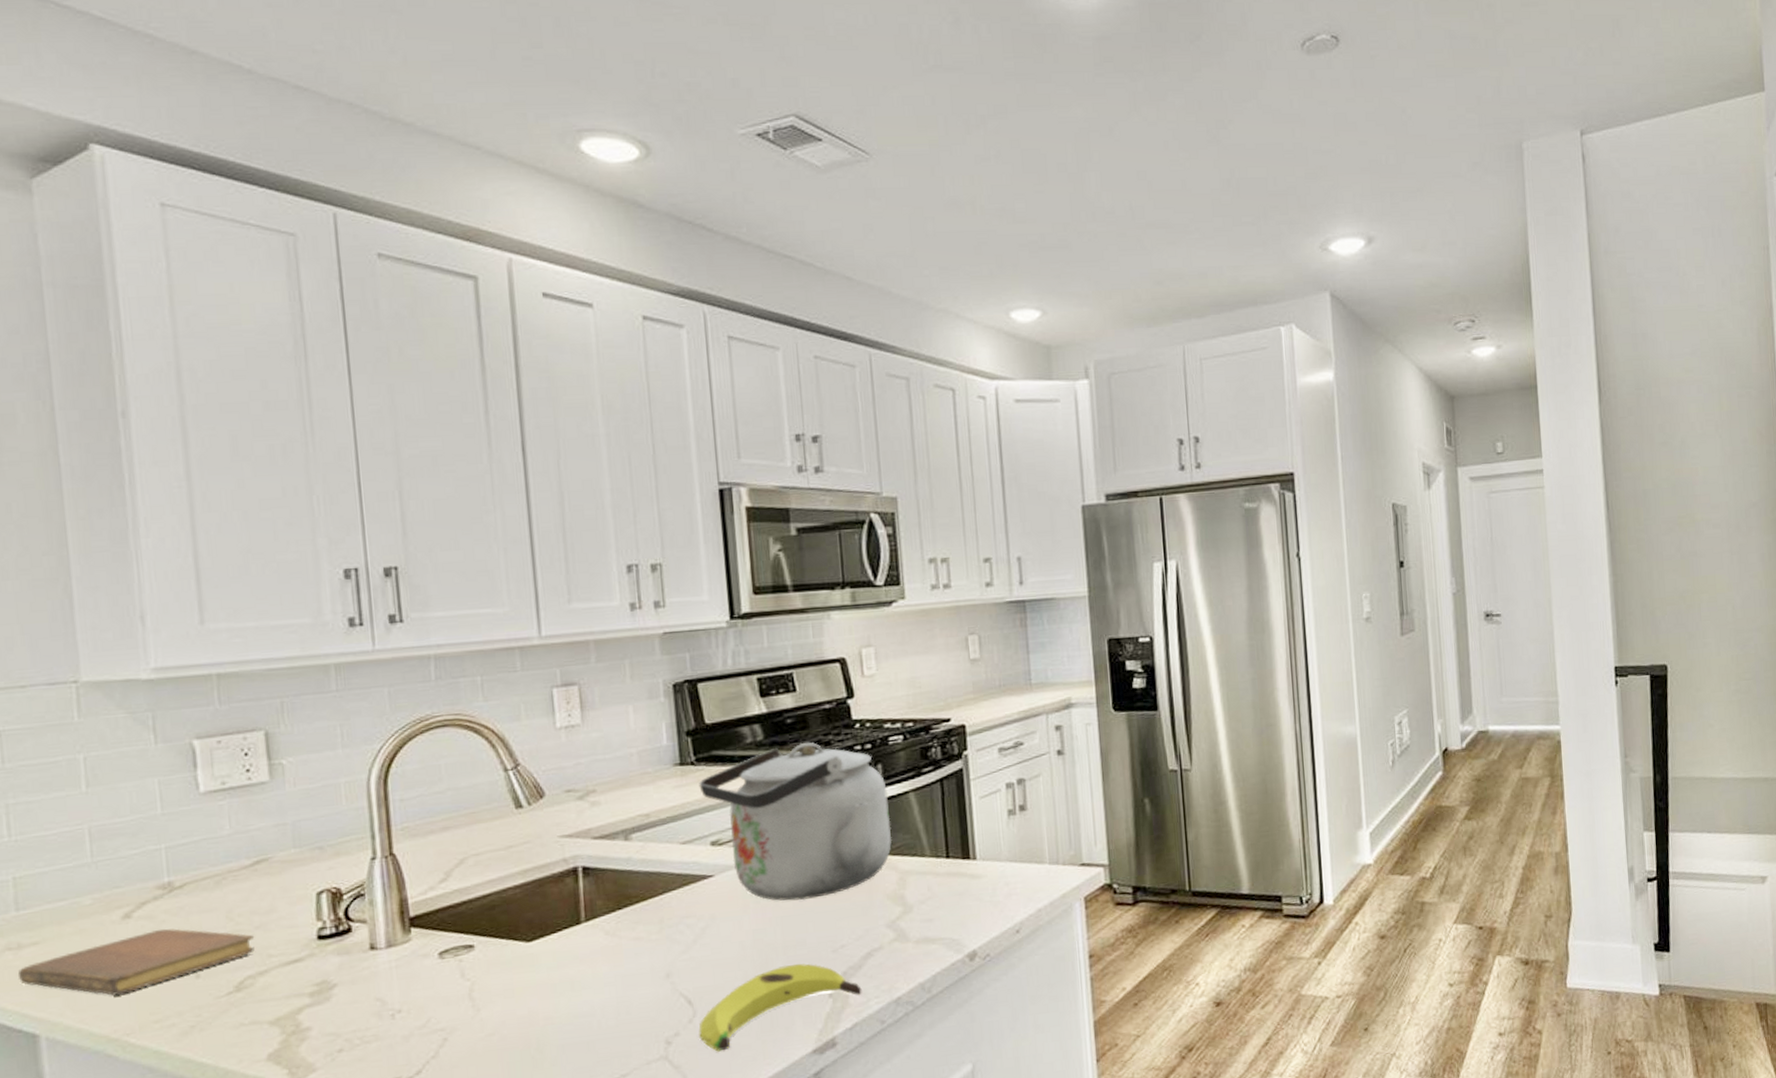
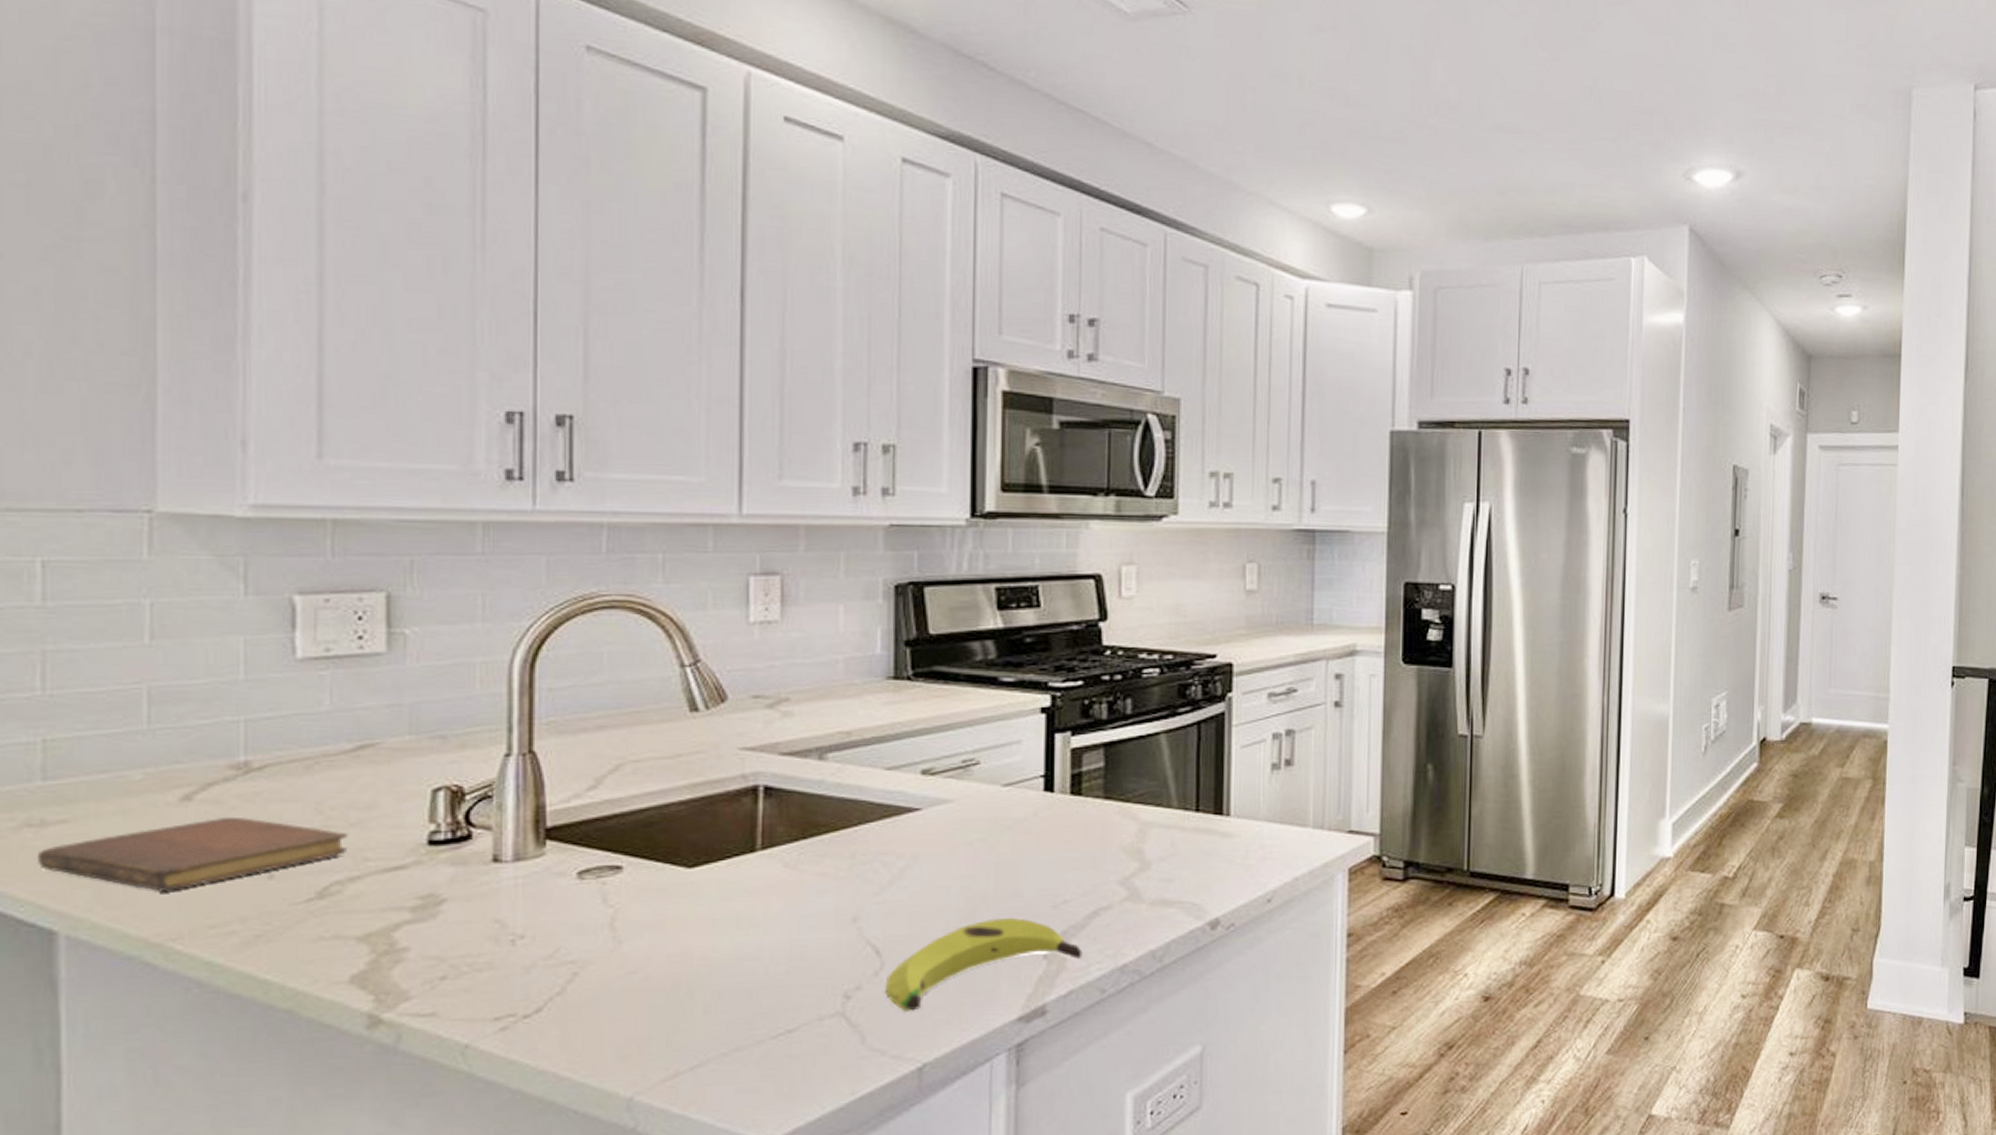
kettle: present [699,742,892,901] -> none [914,666,1136,846]

